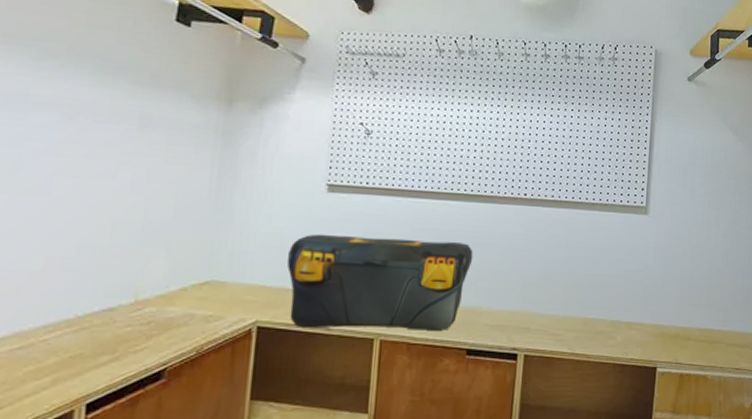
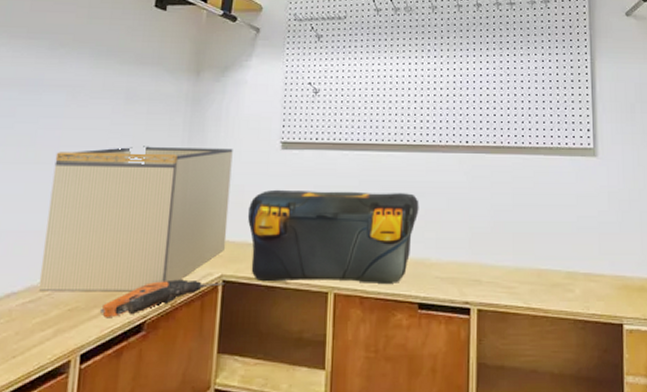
storage bin: none [29,180,271,338] -> present [38,147,233,292]
power drill: none [109,325,260,364] -> present [99,279,225,317]

